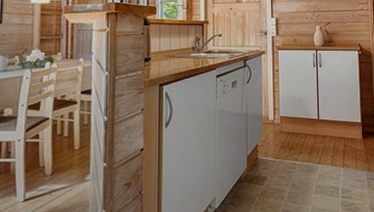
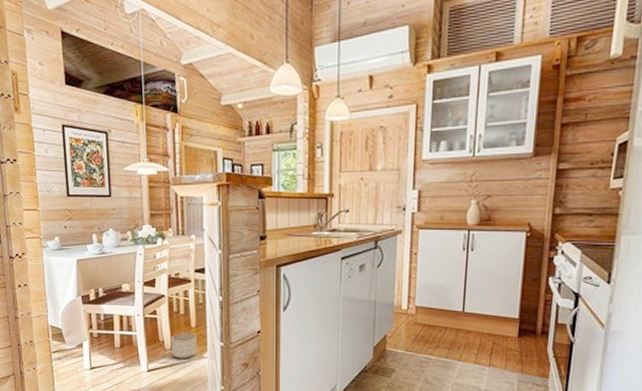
planter: none [51,154,79,184] -> present [171,332,197,359]

